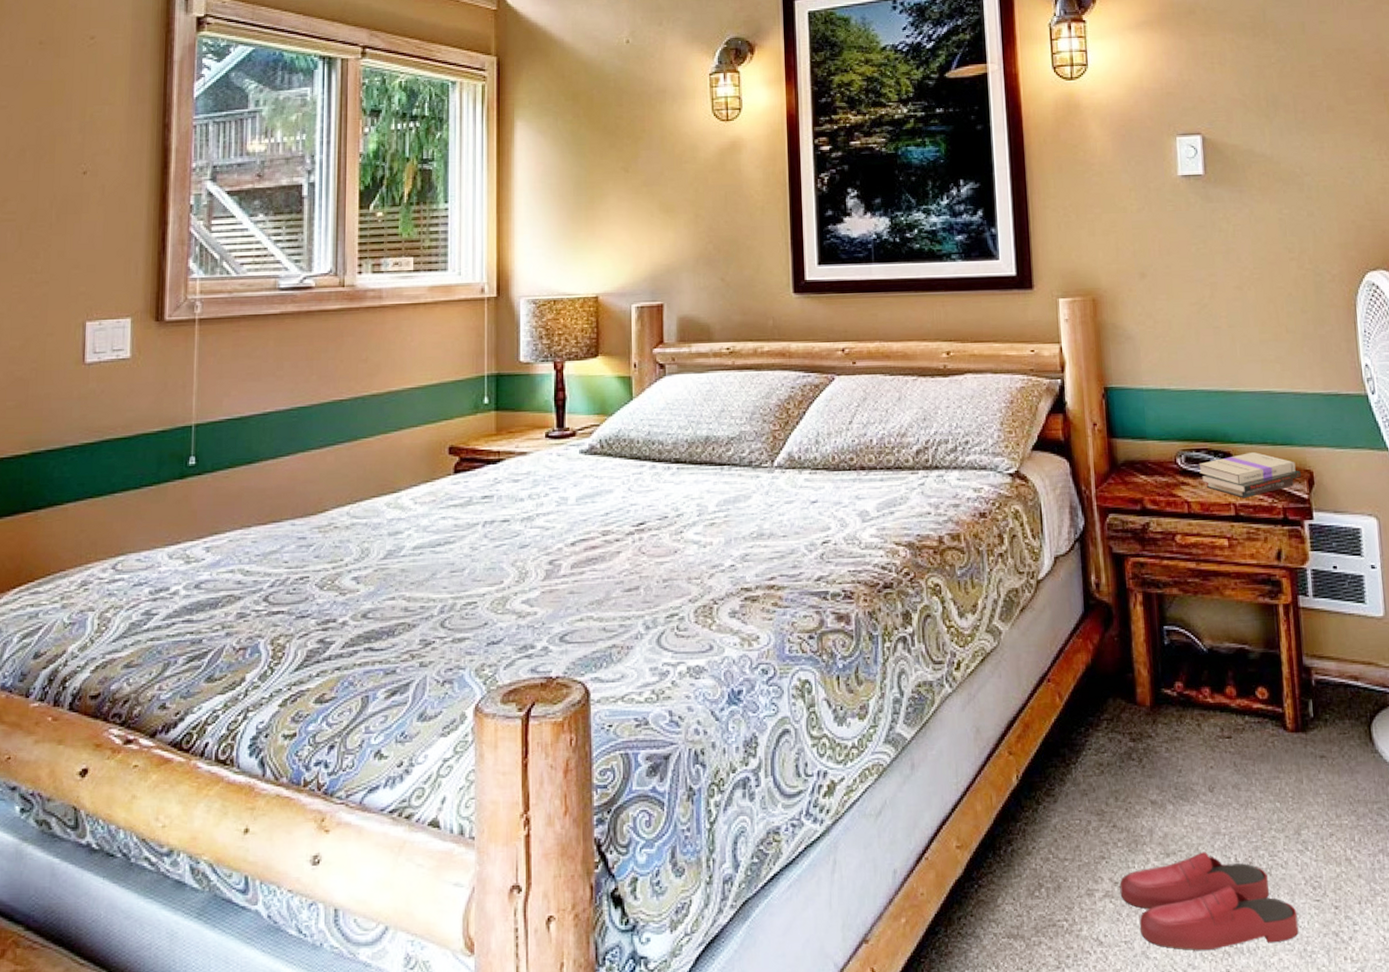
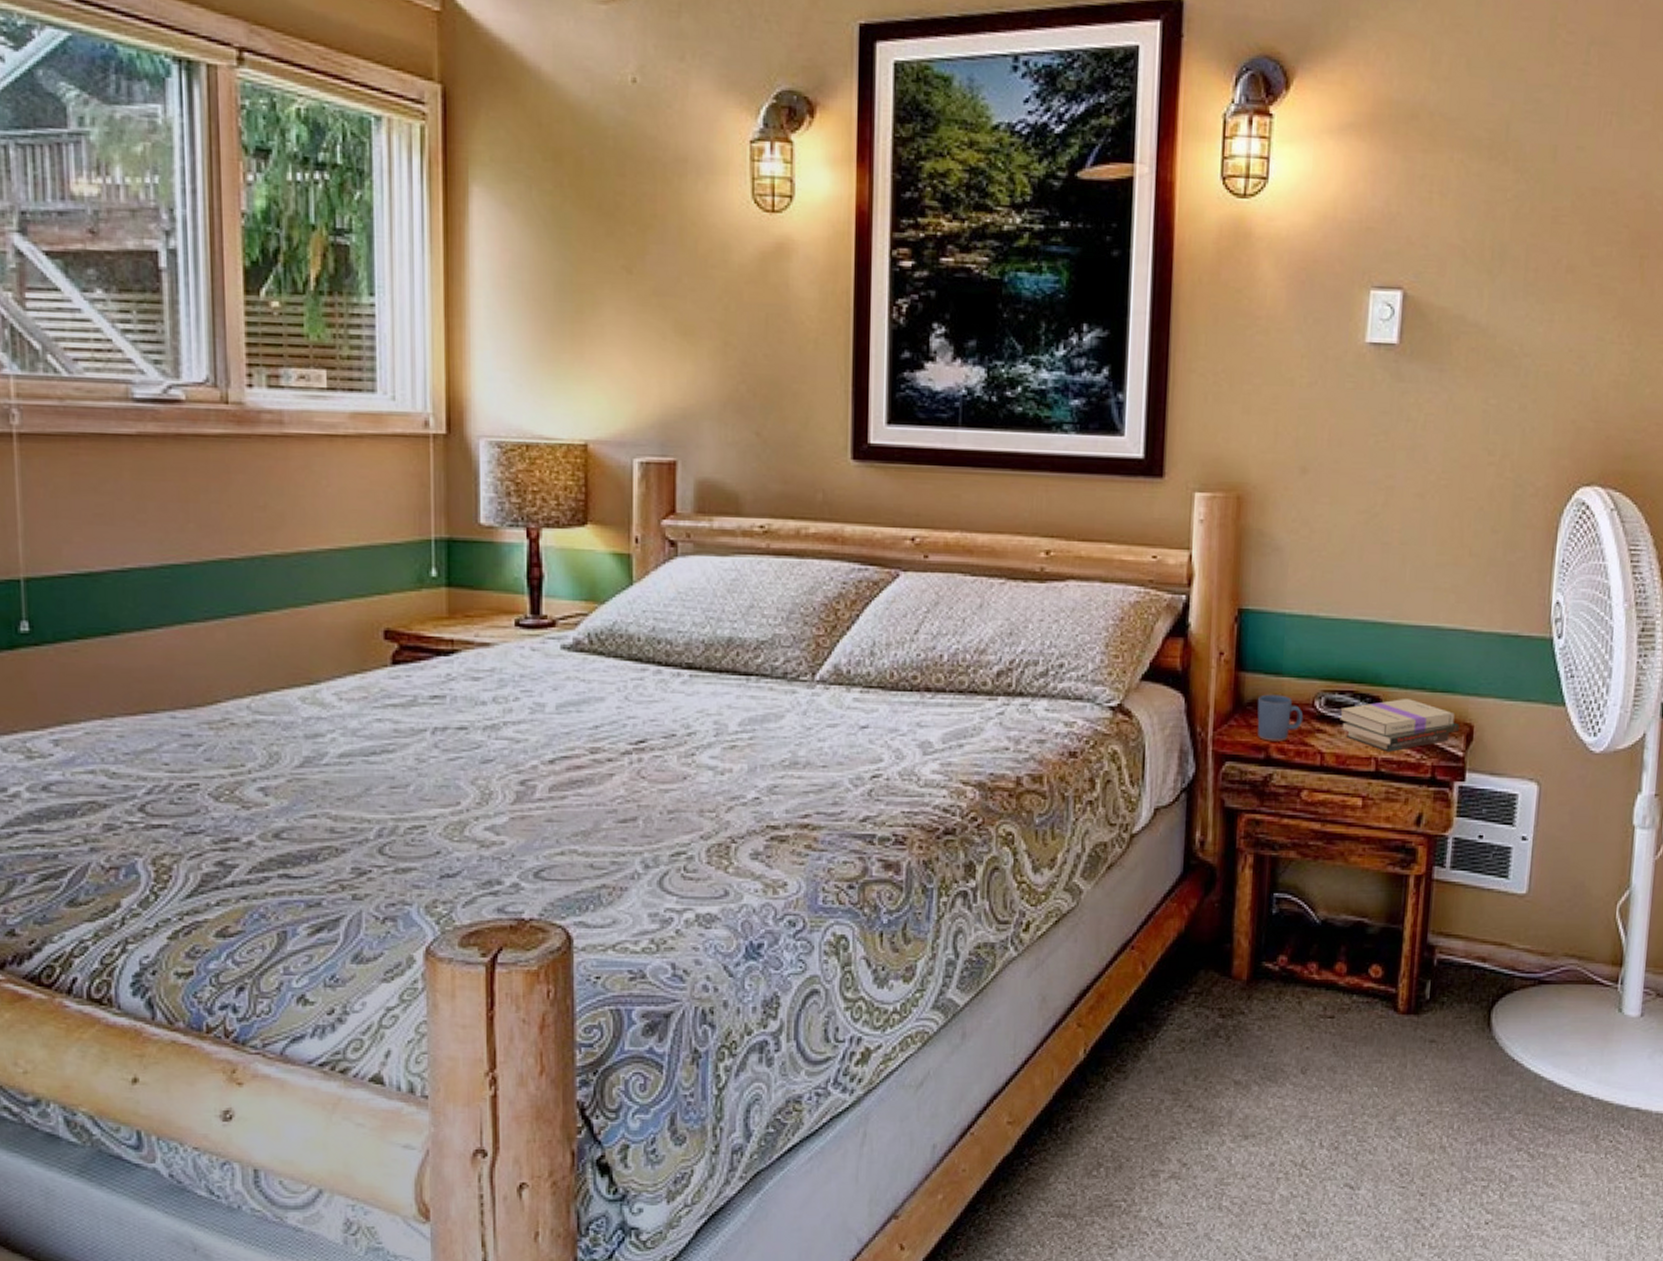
slippers: present [1119,852,1299,950] -> none [1188,1135,1379,1233]
mug: none [1129,455,1169,495] -> present [1257,694,1304,741]

